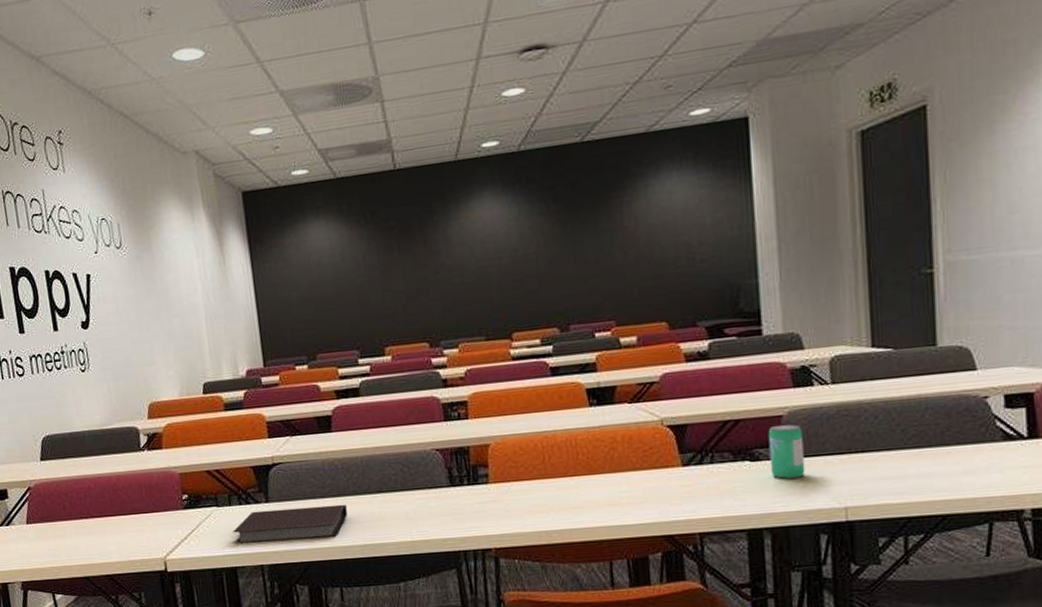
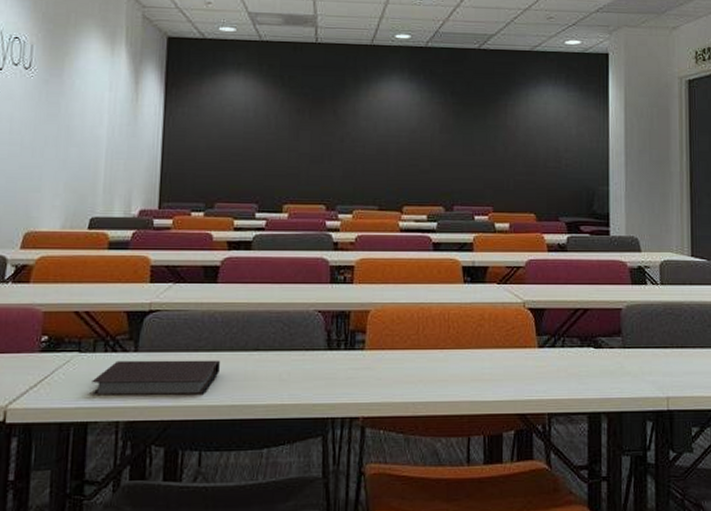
beverage can: present [768,424,805,479] -> none [610,316,637,367]

